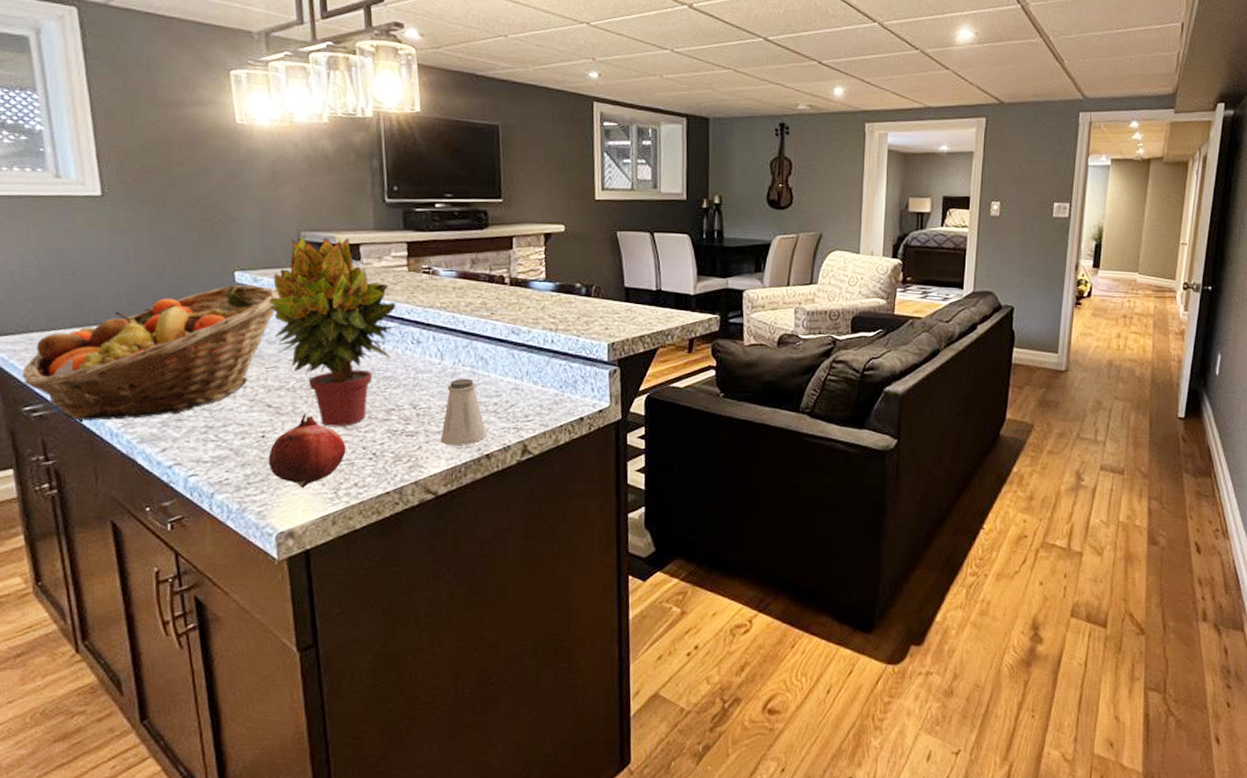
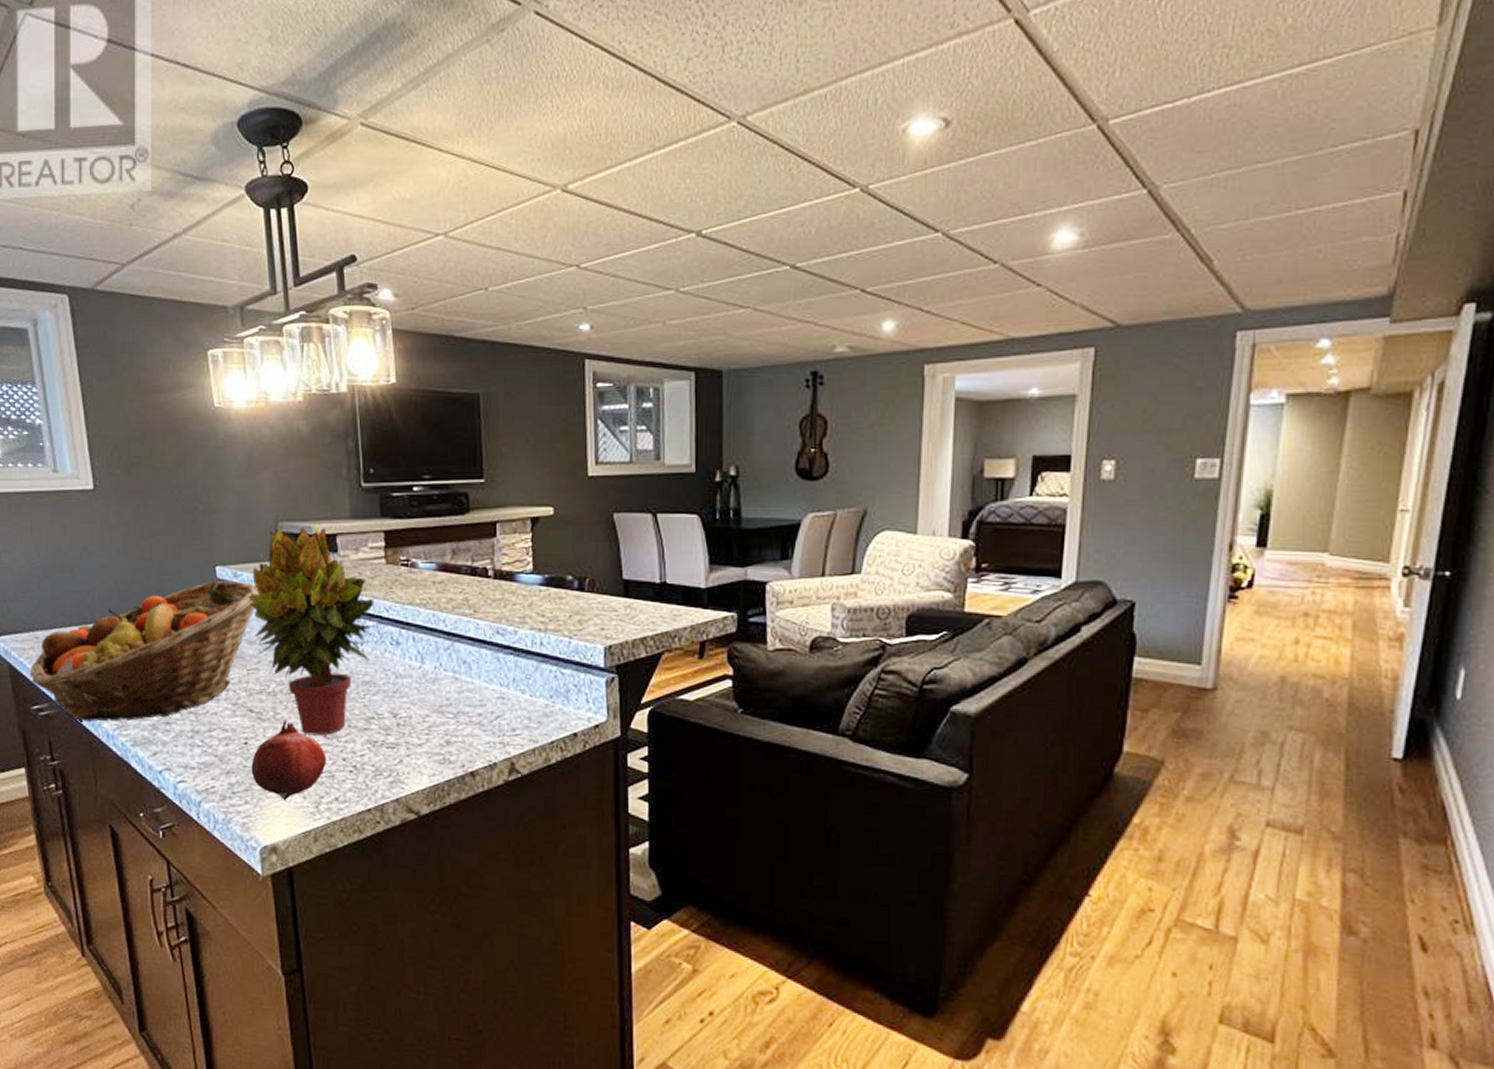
saltshaker: present [440,378,486,445] -> none [422,684,470,760]

